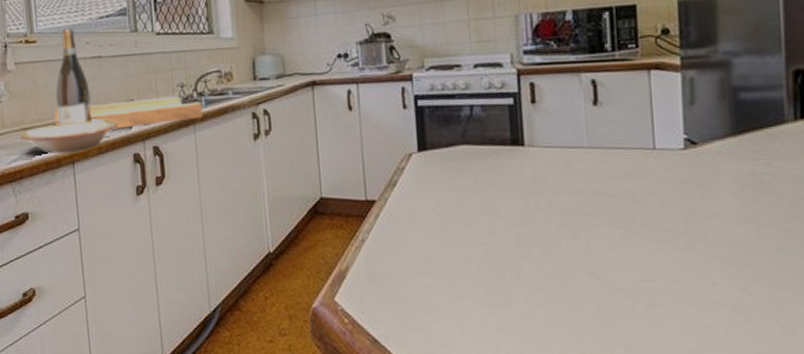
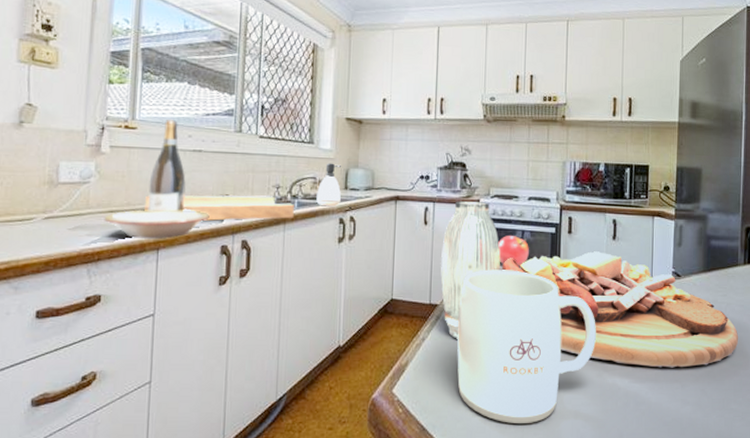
soap dispenser: none [224,52,251,102] -> present [316,163,342,207]
vase: none [372,76,447,239] -> present [440,201,500,339]
mug: none [401,154,583,334] -> present [457,269,596,423]
fruit: none [441,113,482,150] -> present [498,236,529,268]
food platter: none [449,122,795,262] -> present [502,251,739,368]

